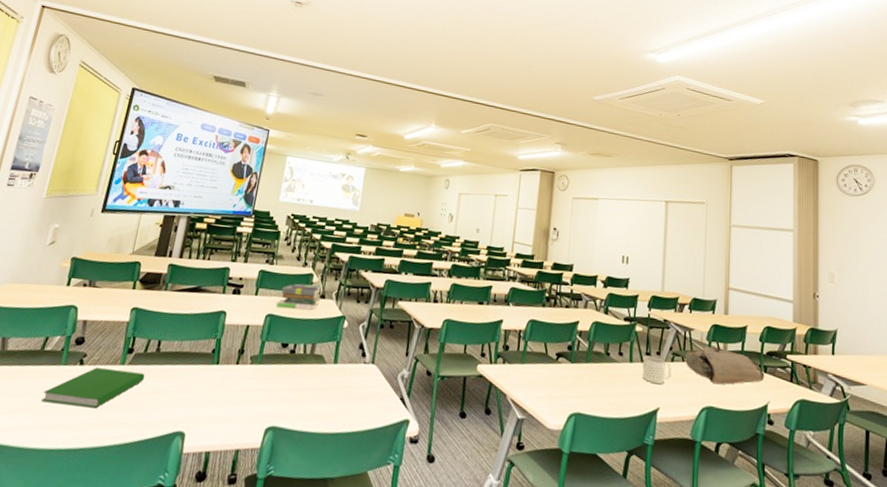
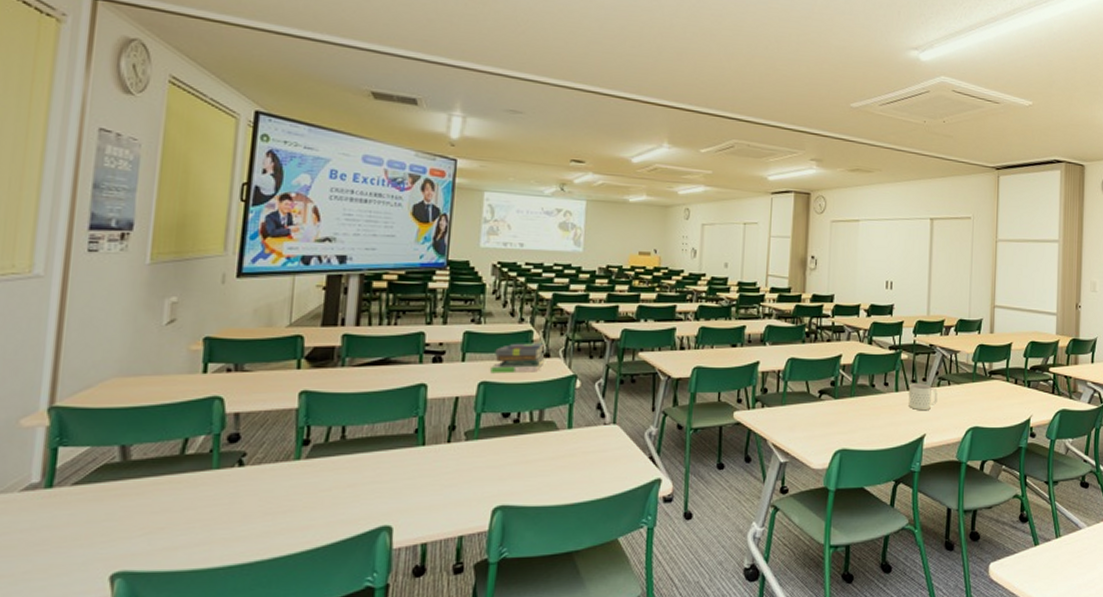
hardcover book: present [42,368,145,409] -> none [193,466,330,516]
bag: present [685,346,764,385] -> none [951,366,1028,403]

